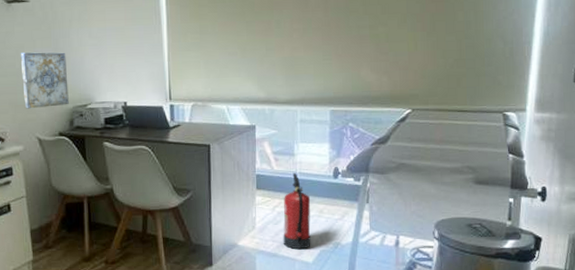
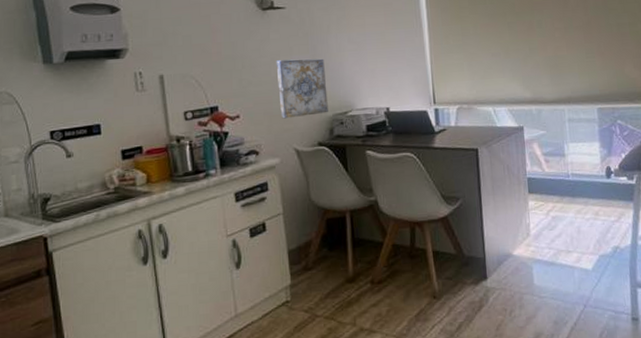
fire extinguisher: present [283,173,311,250] -> none [557,174,589,257]

